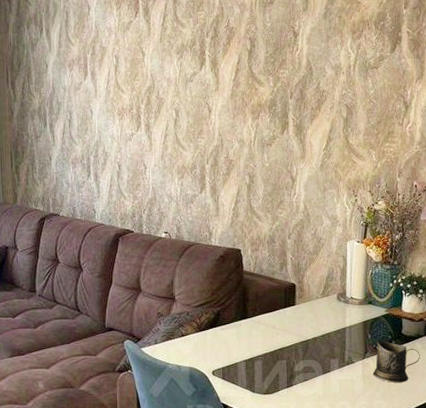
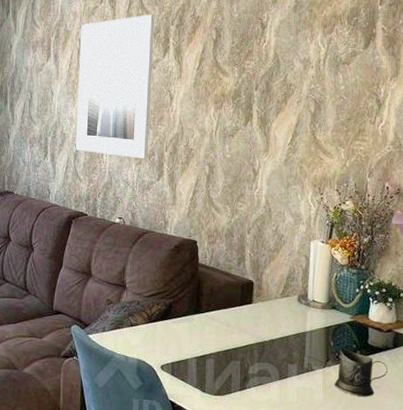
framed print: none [116,27,190,173] -> present [76,14,155,159]

